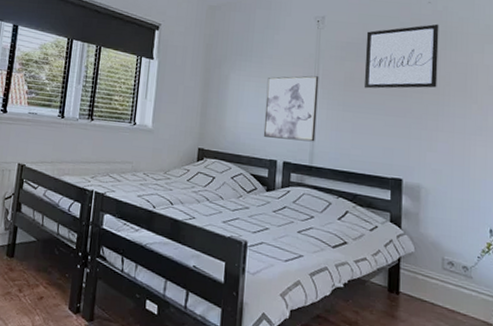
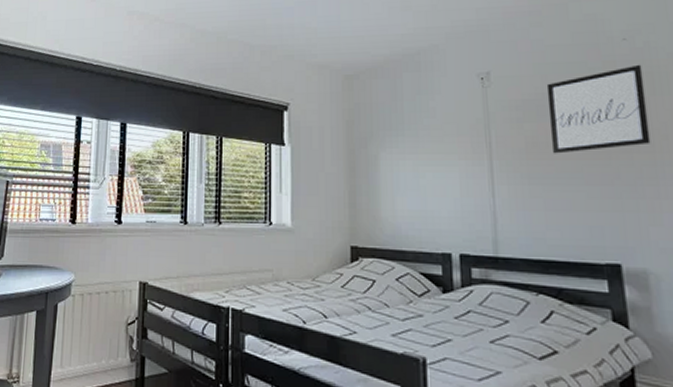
wall art: present [263,75,319,142] -> none [426,145,498,227]

